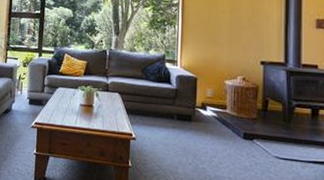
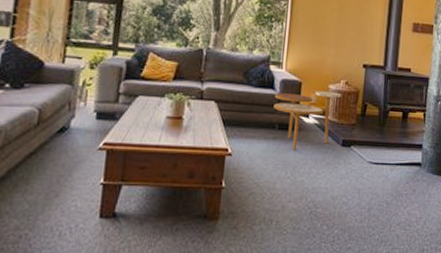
side table: none [171,86,239,140] -> present [273,90,342,150]

